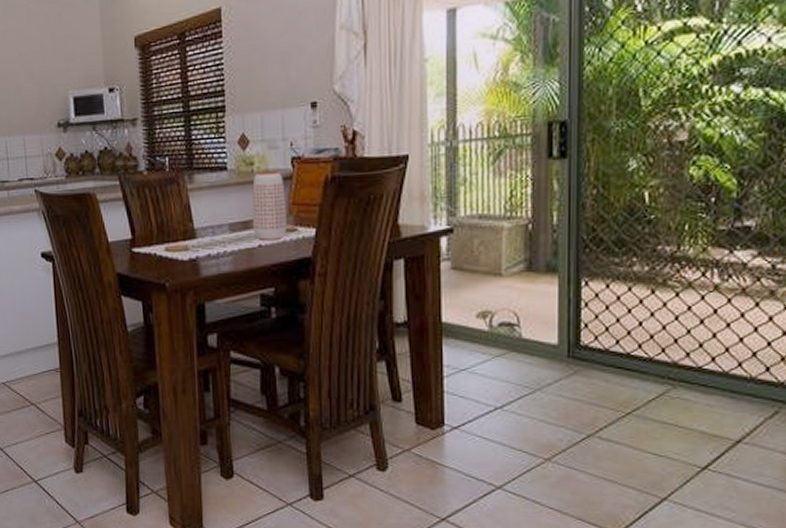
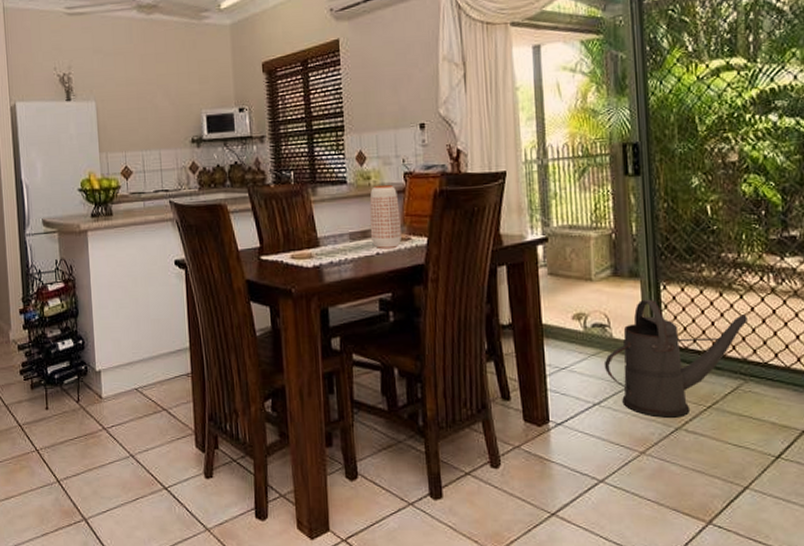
watering can: none [509,296,682,425] -> present [603,299,748,419]

